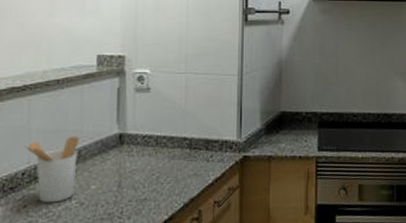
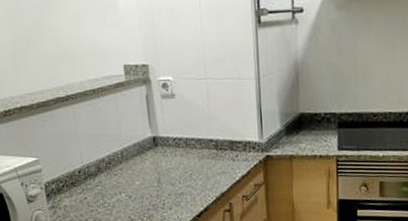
utensil holder: present [23,136,80,203] -> none [75,140,123,196]

